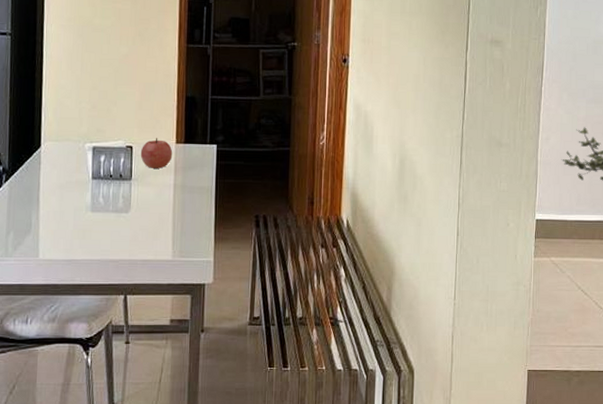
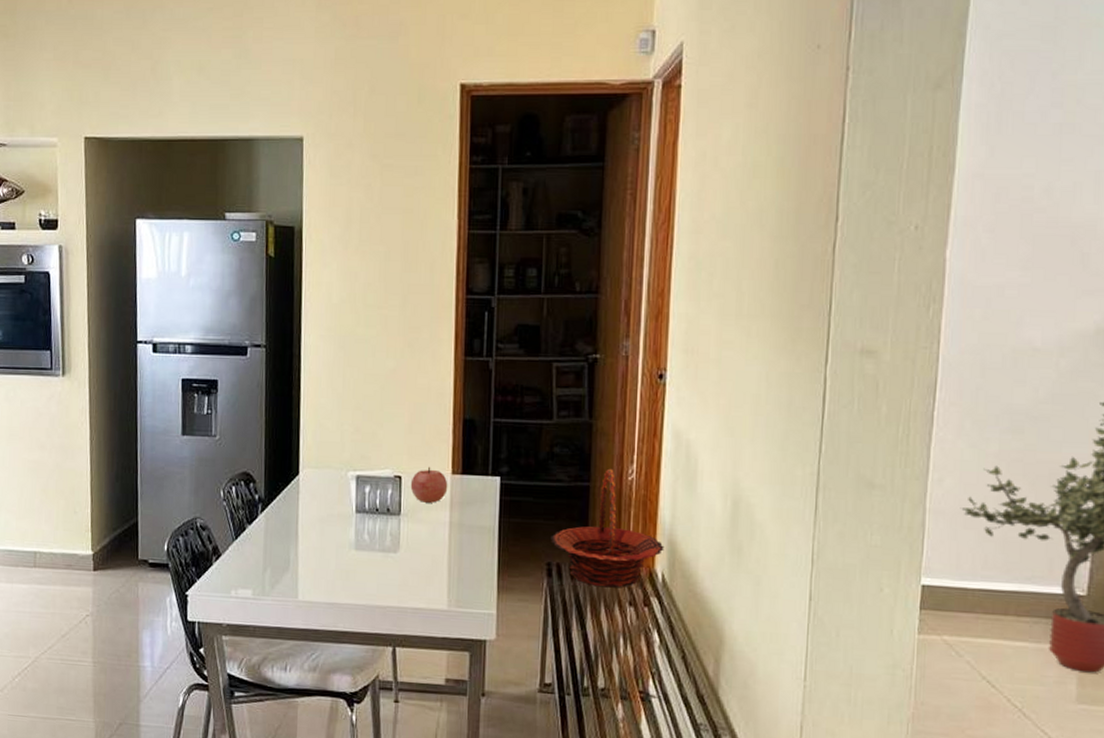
basket: none [258,136,348,234] -> present [551,468,664,588]

